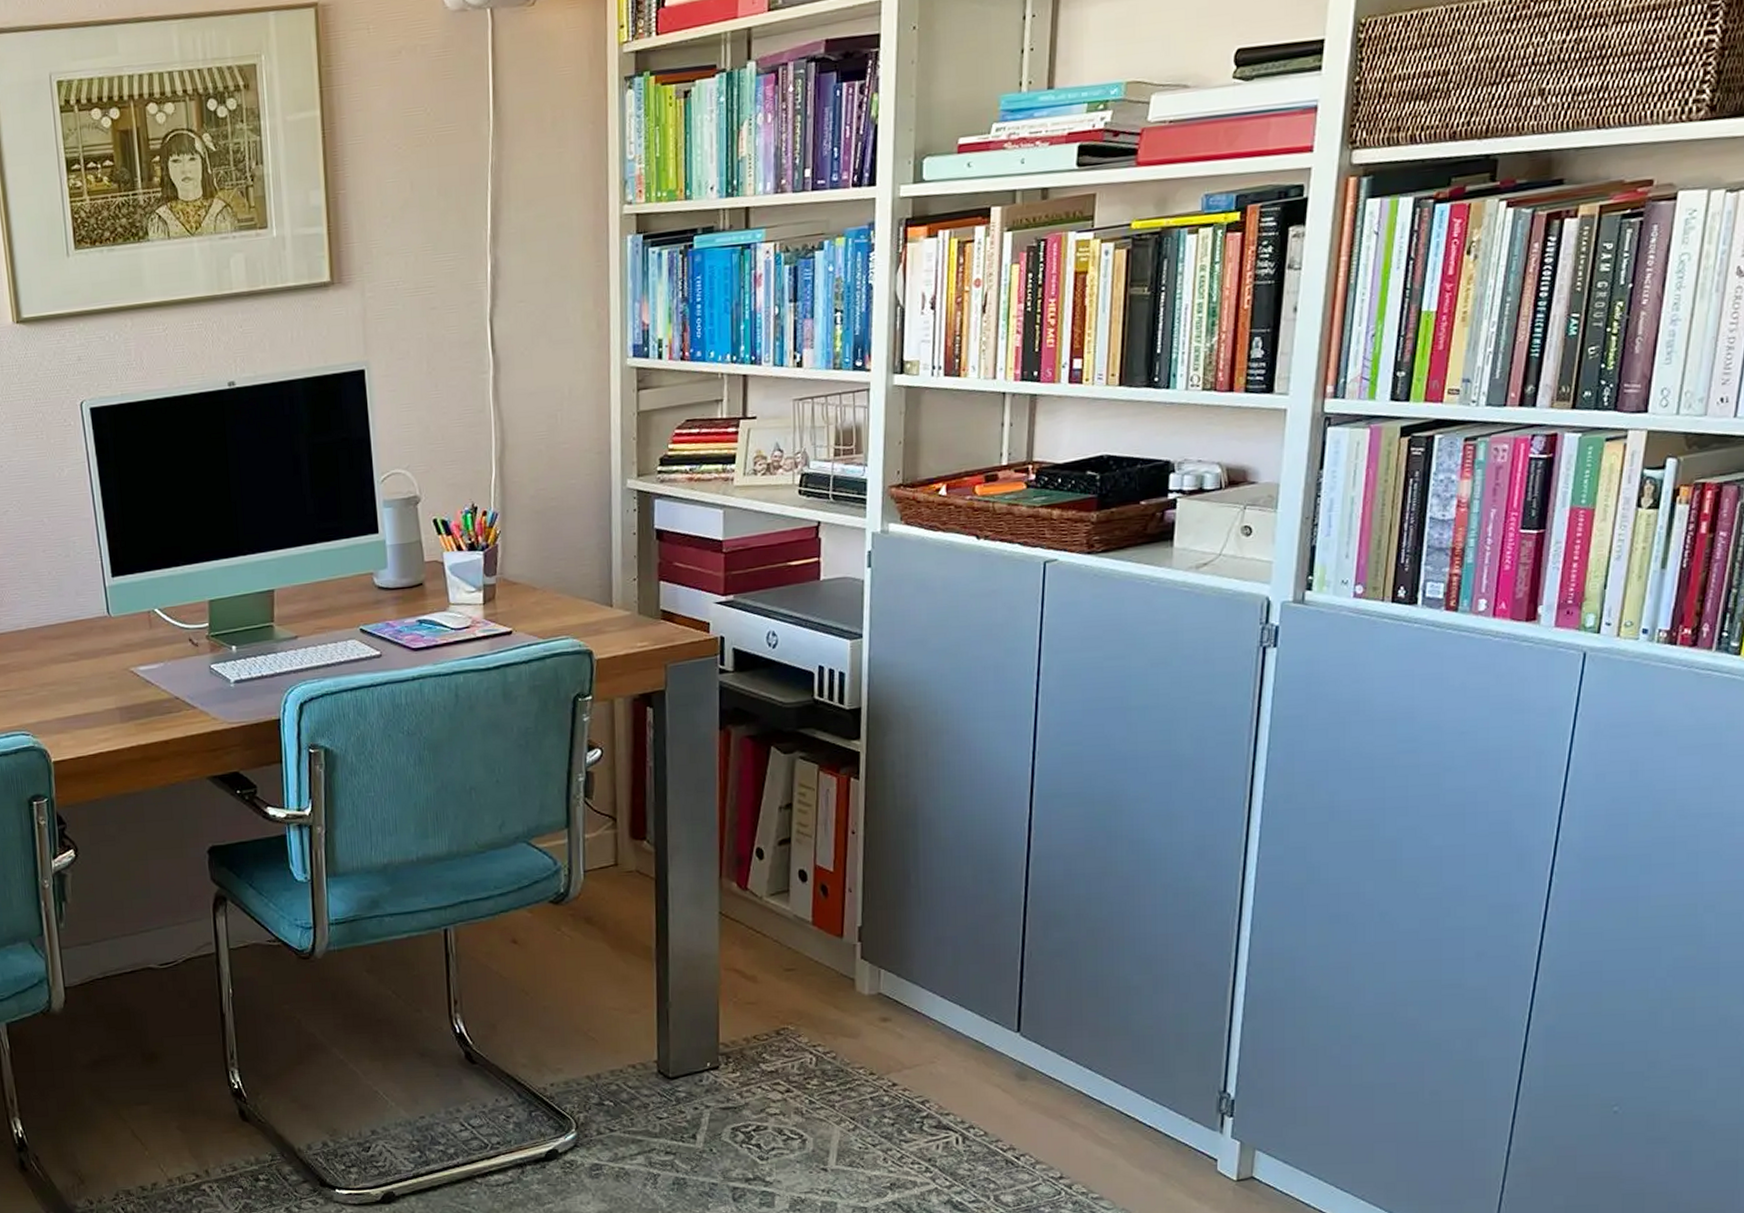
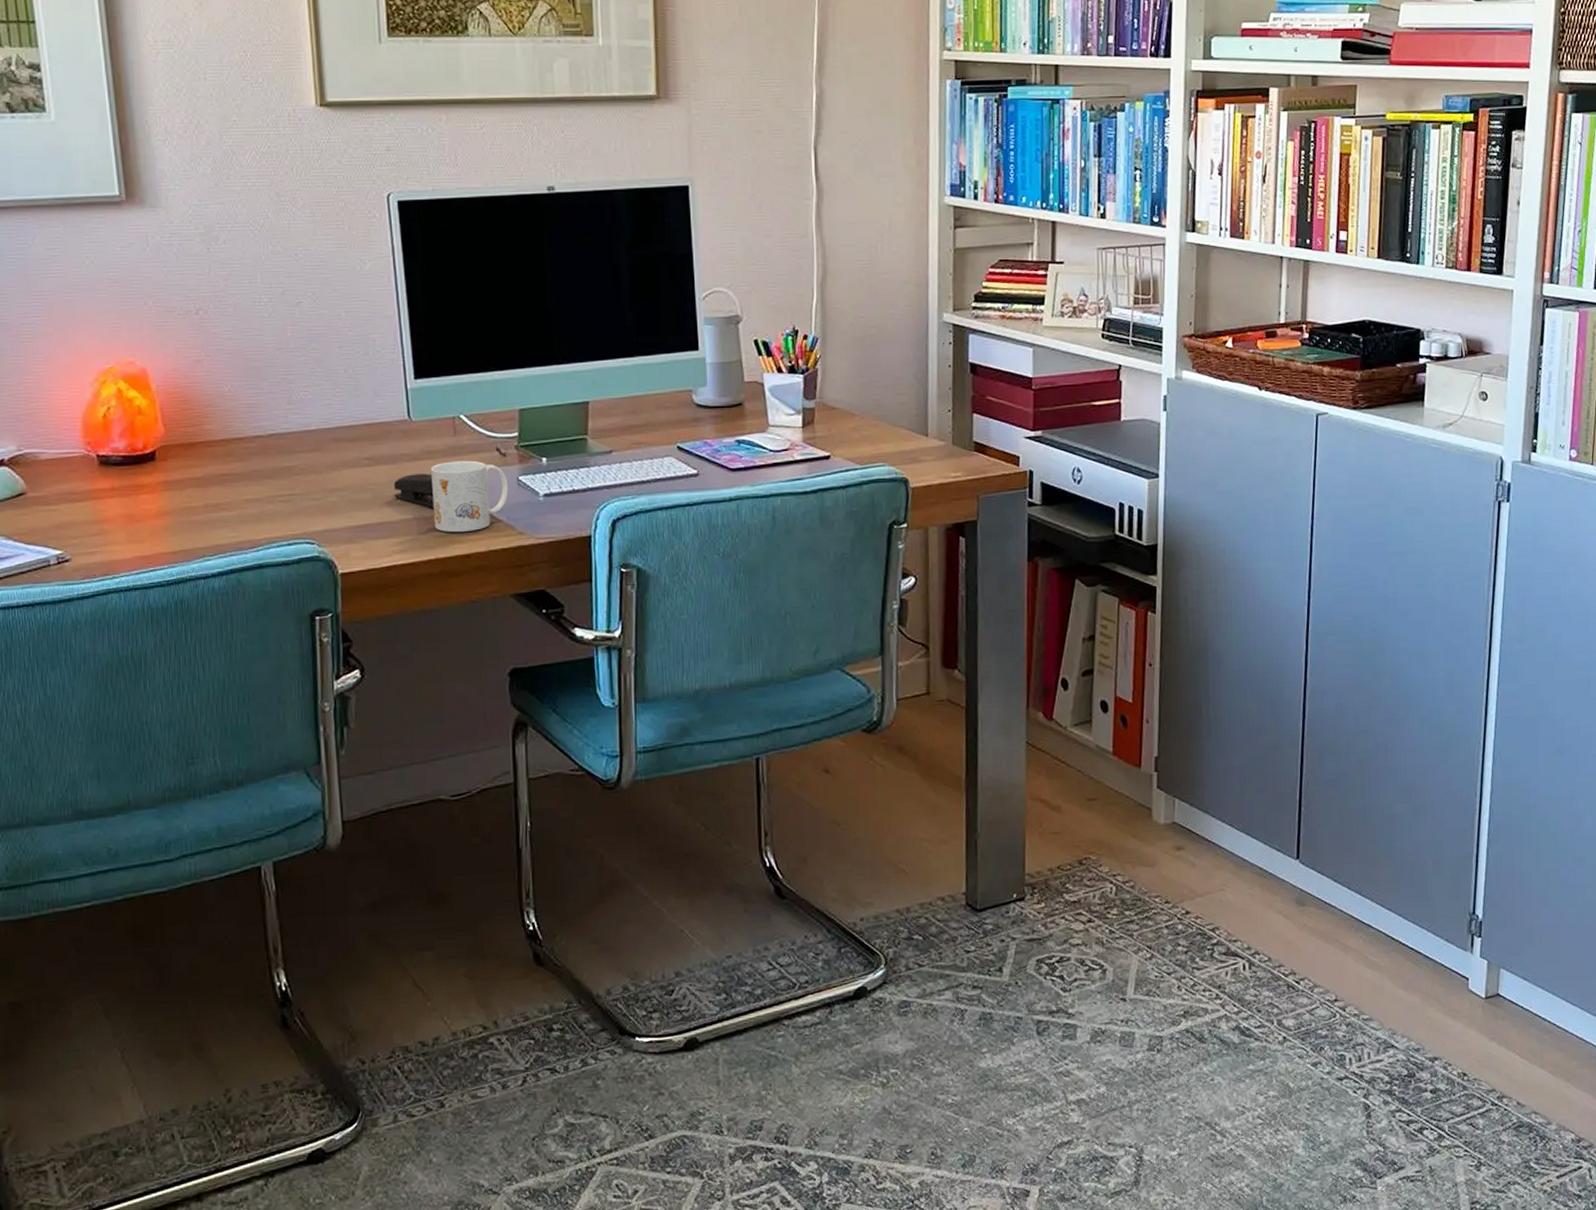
stapler: none [97,665,134,697] -> present [393,473,434,507]
mug: none [129,651,202,720] -> present [430,460,509,532]

